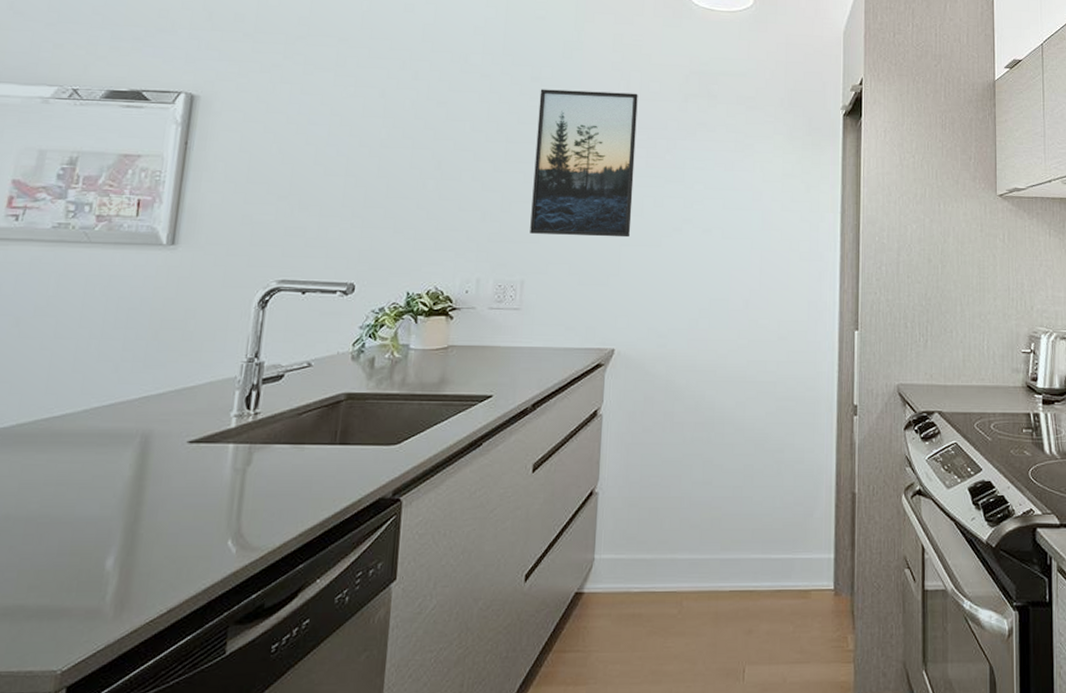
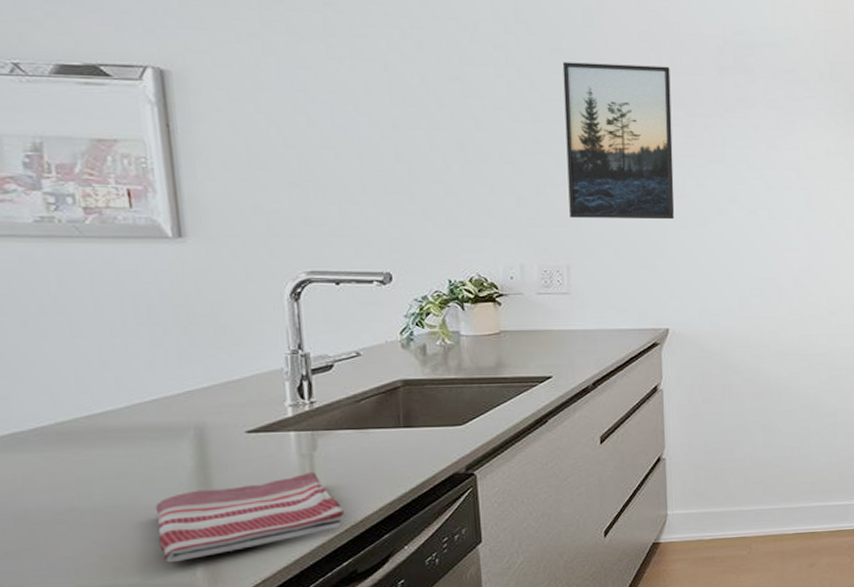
dish towel: none [78,488,265,584] -> present [155,471,346,563]

